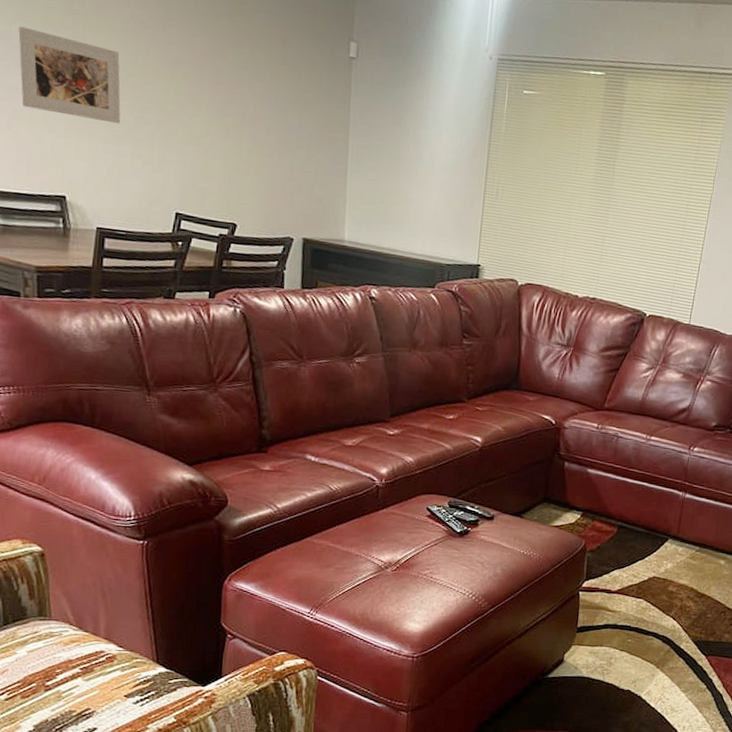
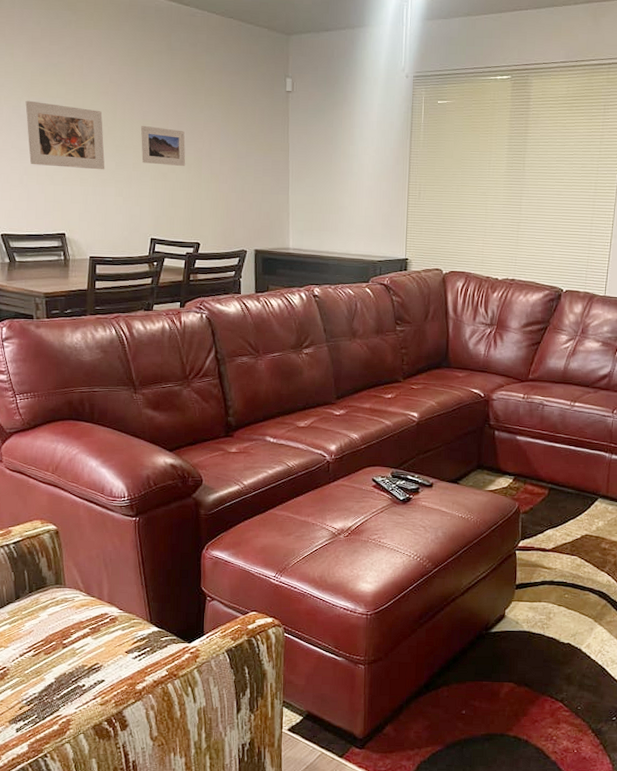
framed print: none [168,76,224,132] -> present [140,126,186,167]

